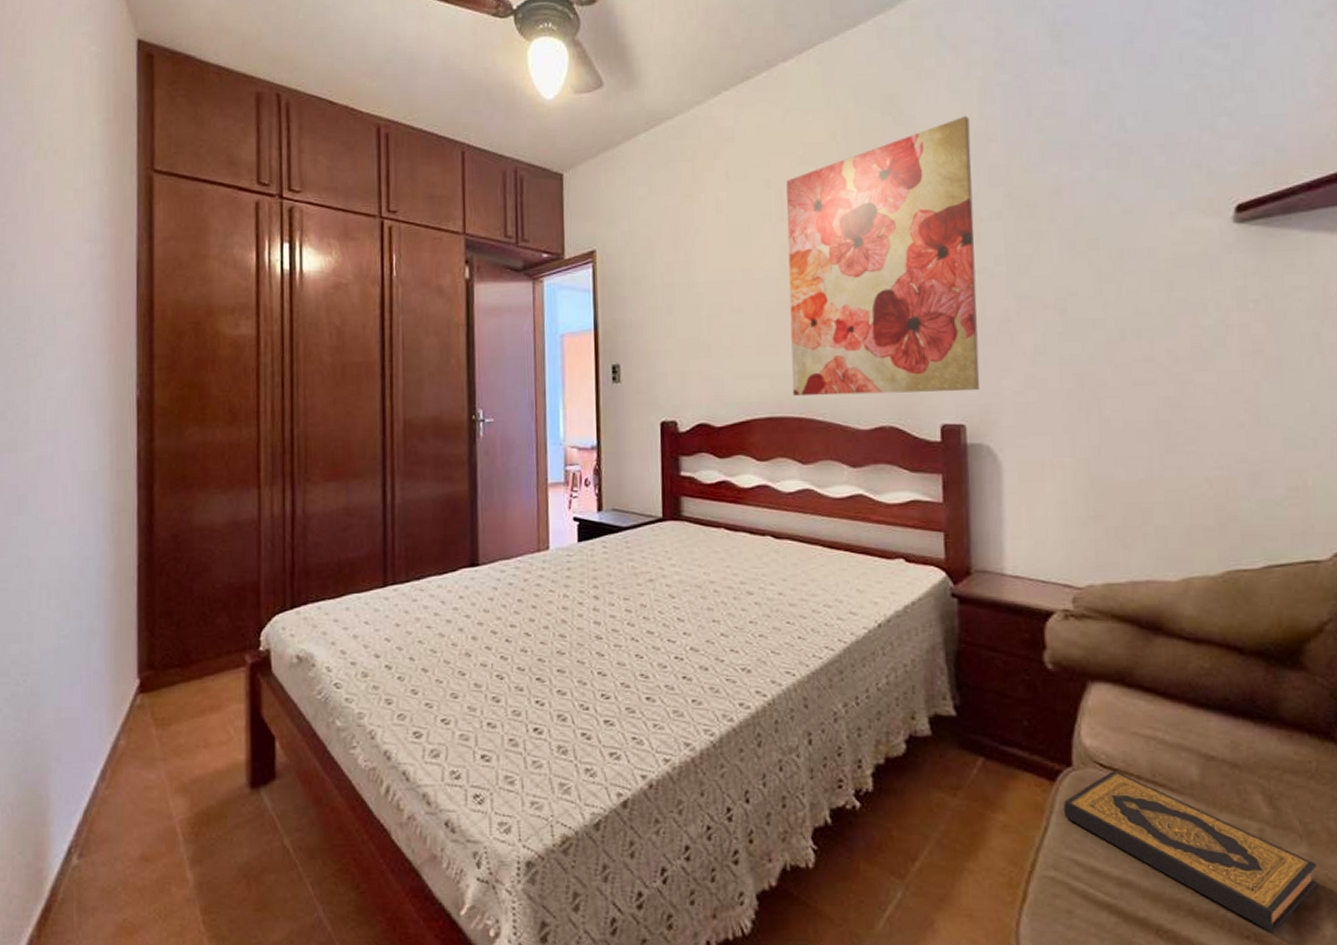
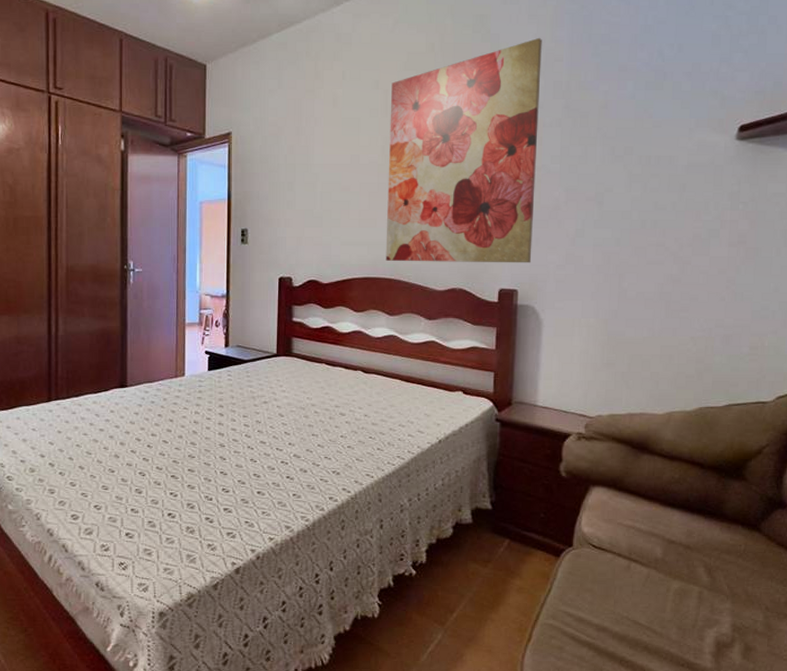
hardback book: present [1064,770,1318,933] -> none [564,550,735,663]

